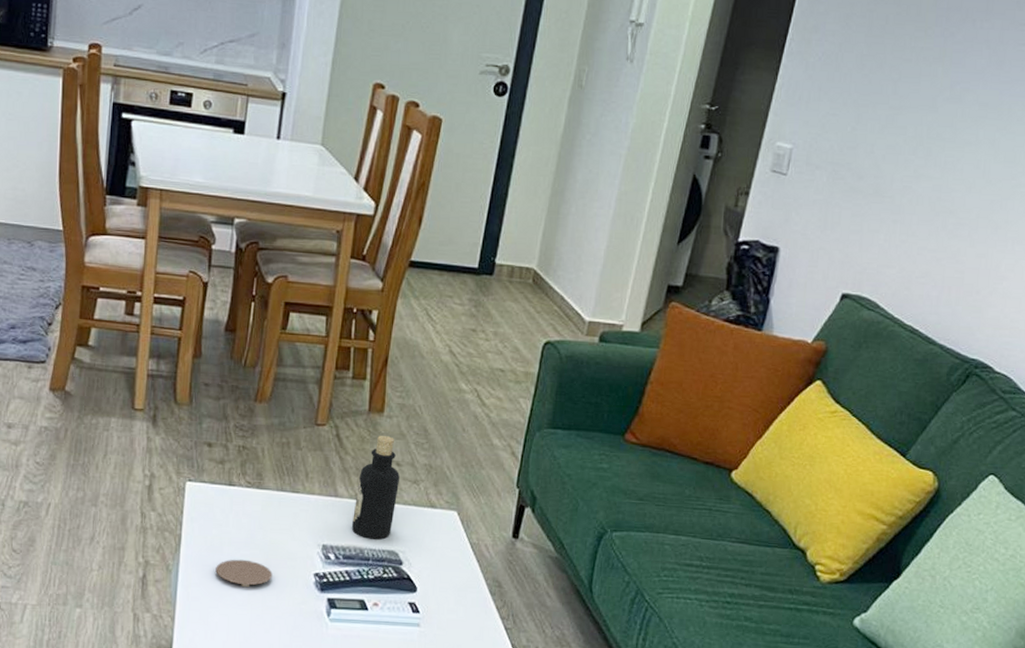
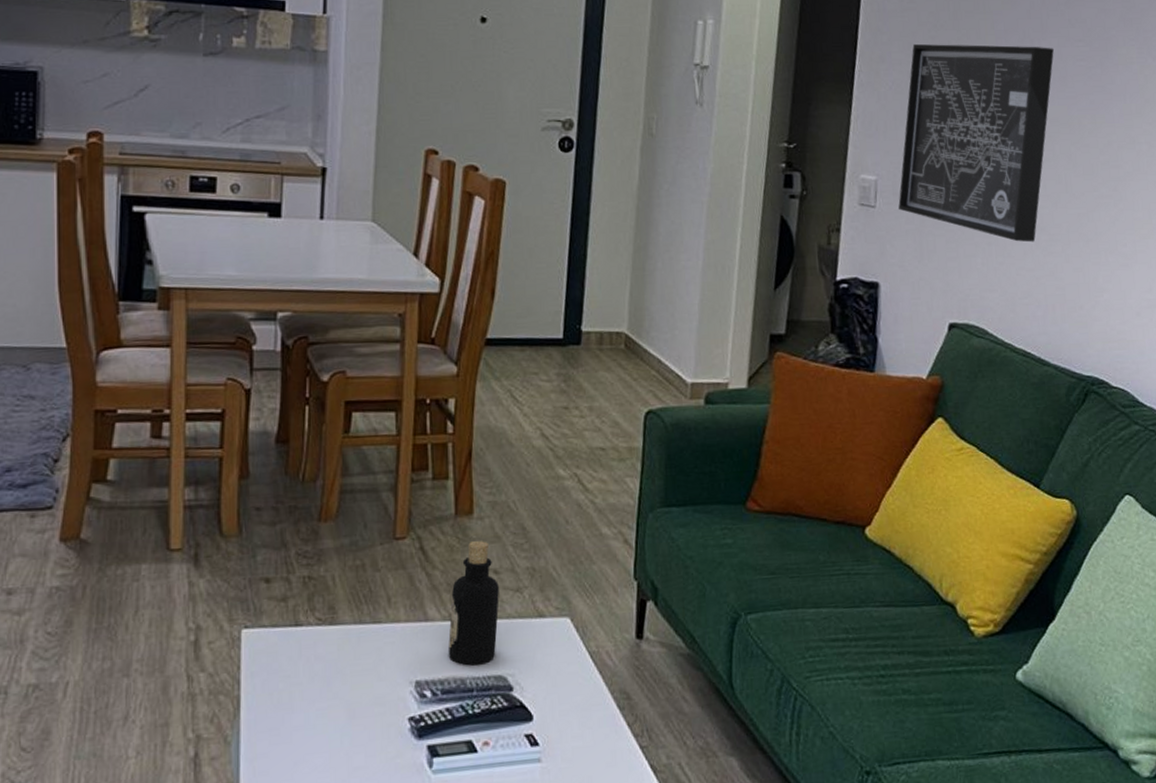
coaster: present [215,559,273,587] -> none [286,714,358,748]
wall art: none [810,15,996,224] -> present [898,43,1054,243]

